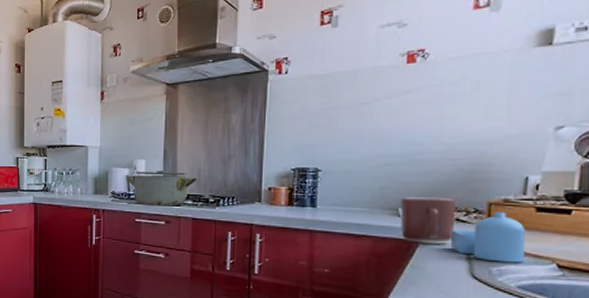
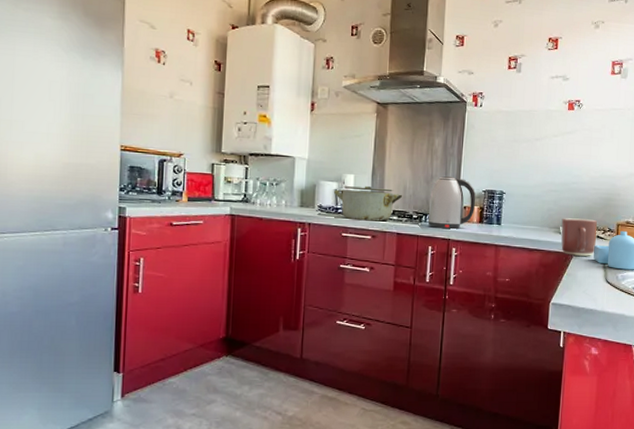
kettle: none [226,154,282,214] -> present [427,175,475,230]

